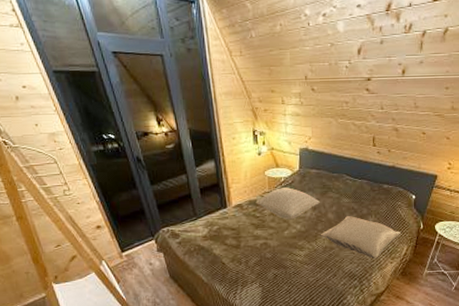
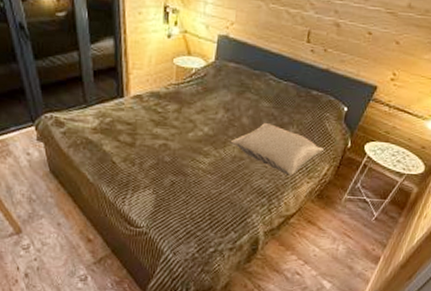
pillow: present [255,187,320,219] -> none [158,80,235,119]

